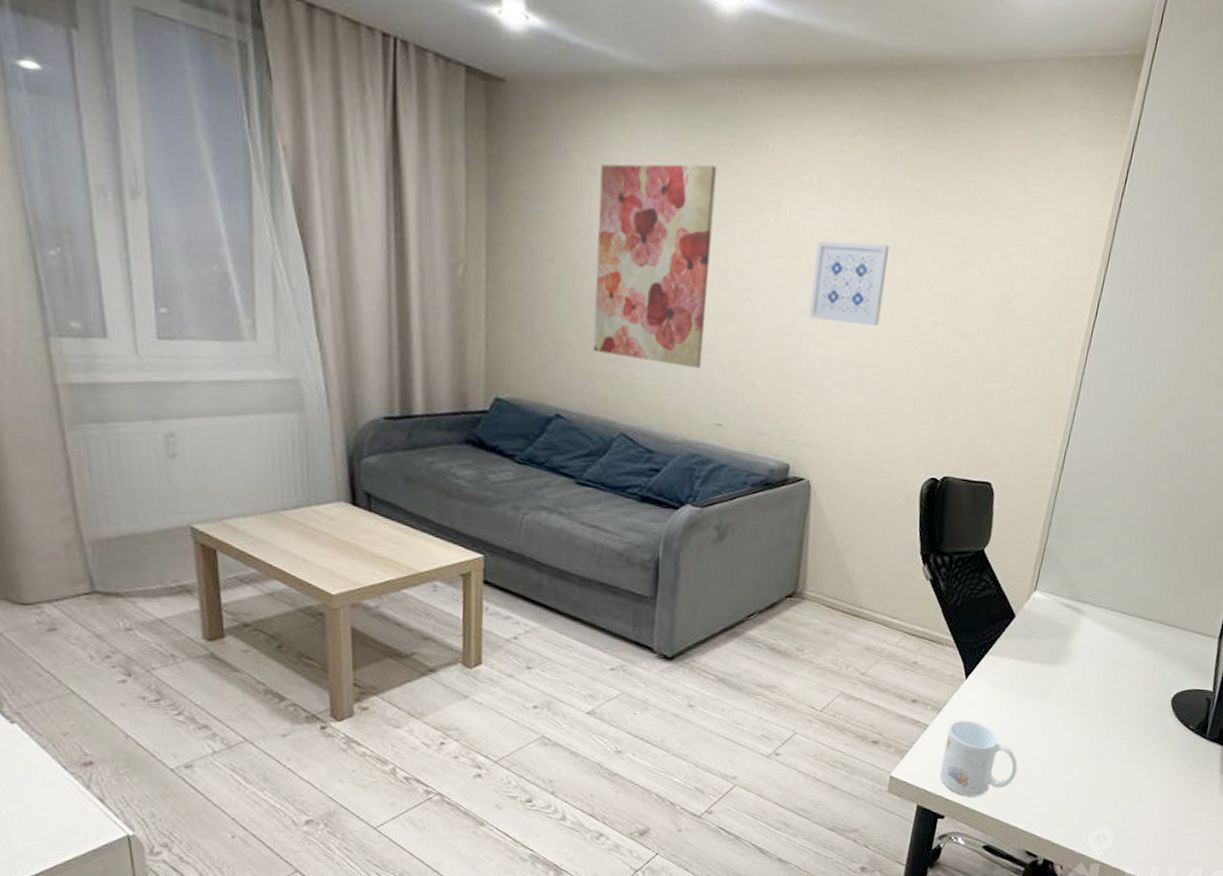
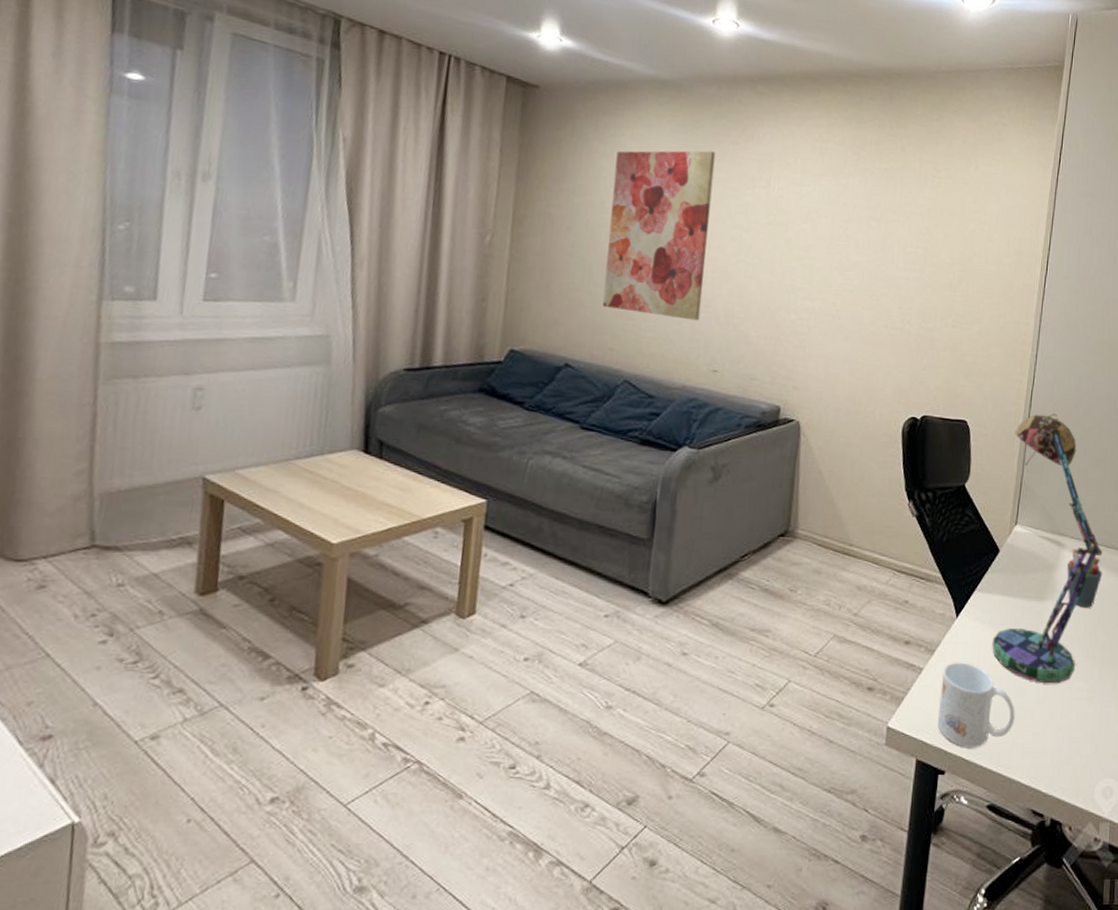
wall art: present [809,241,890,326] -> none [796,211,865,281]
desk lamp: none [999,476,1124,742] -> present [992,413,1103,683]
pen holder: none [1082,616,1121,673] -> present [1067,549,1103,608]

